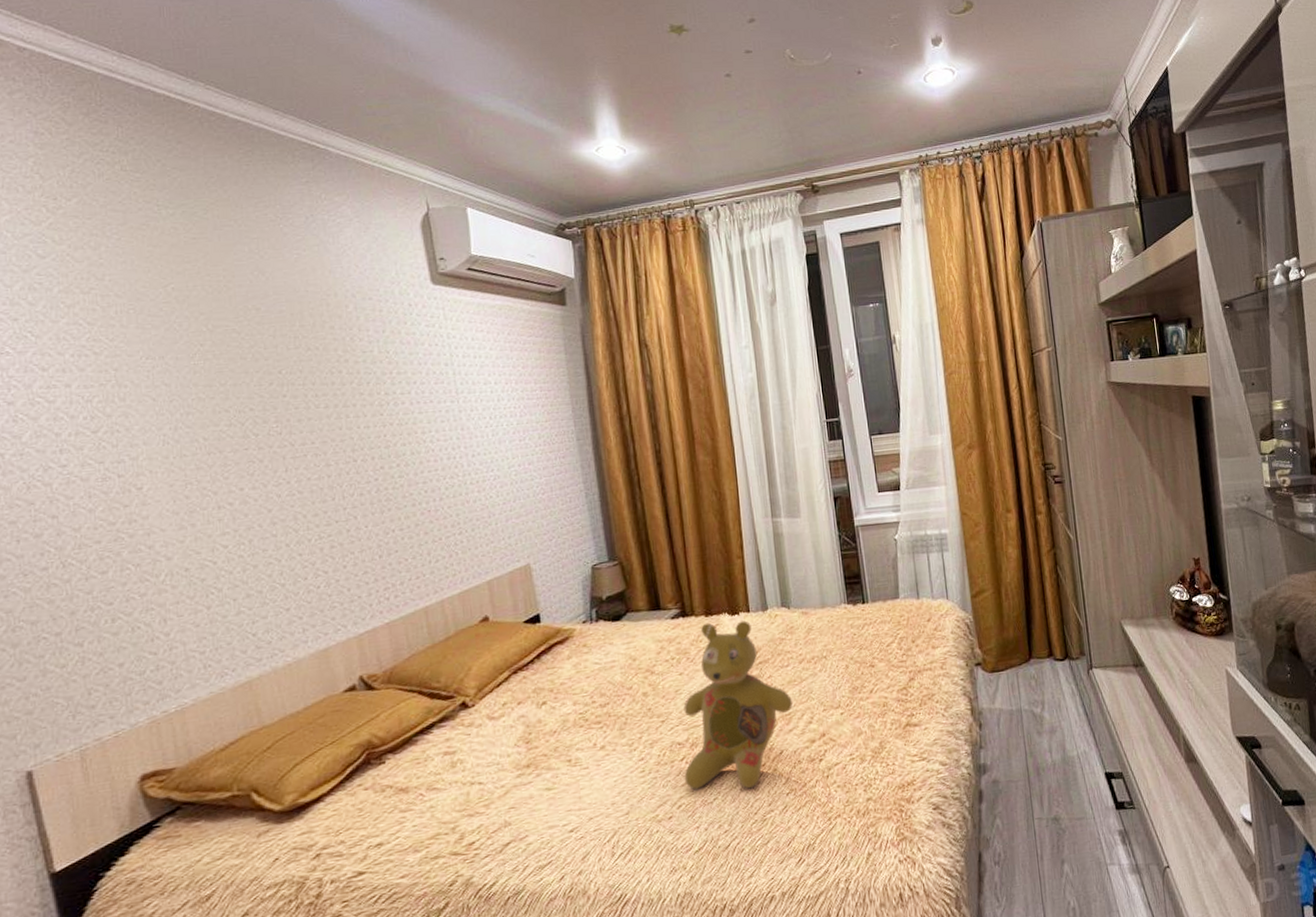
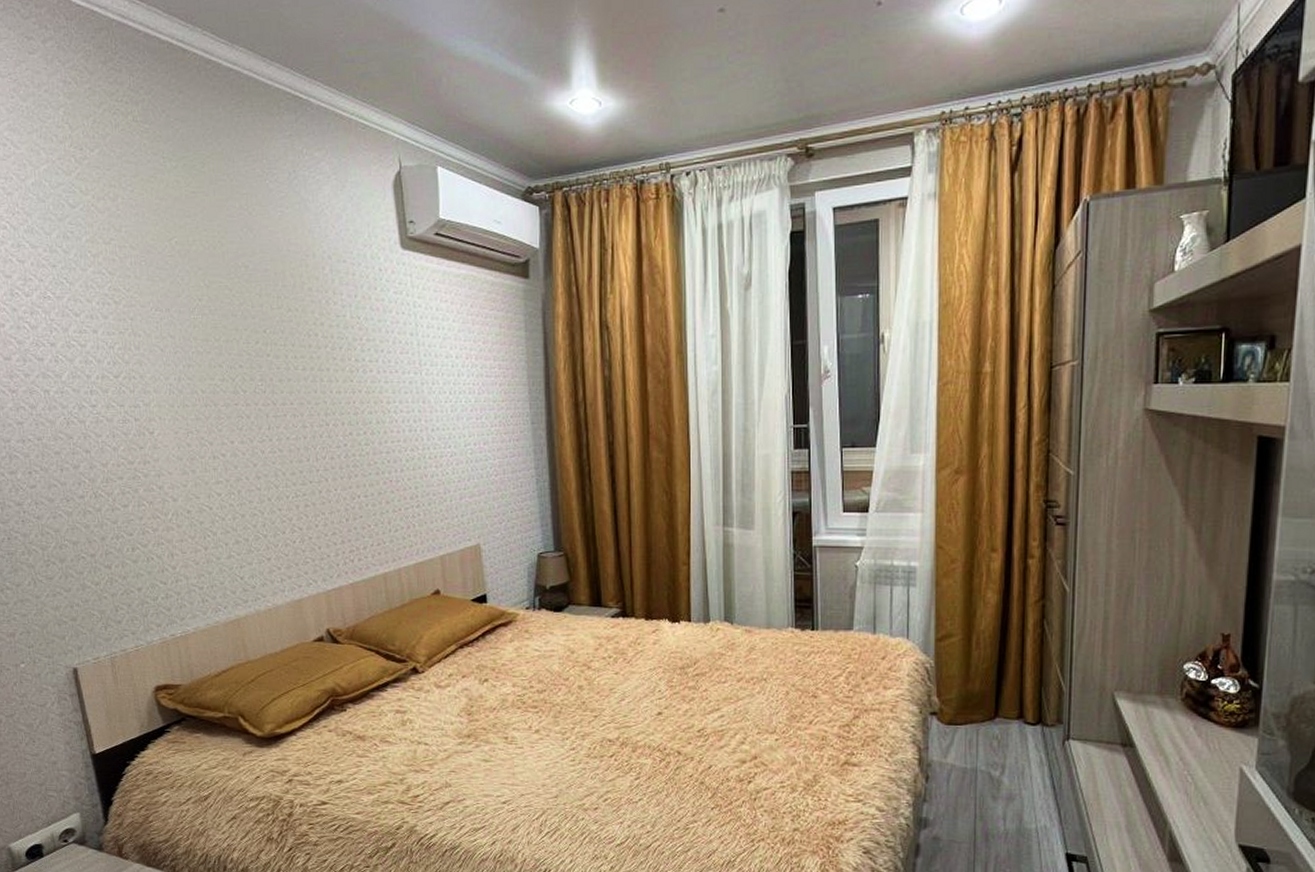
stuffed bear: present [683,620,793,790] -> none [612,626,727,796]

